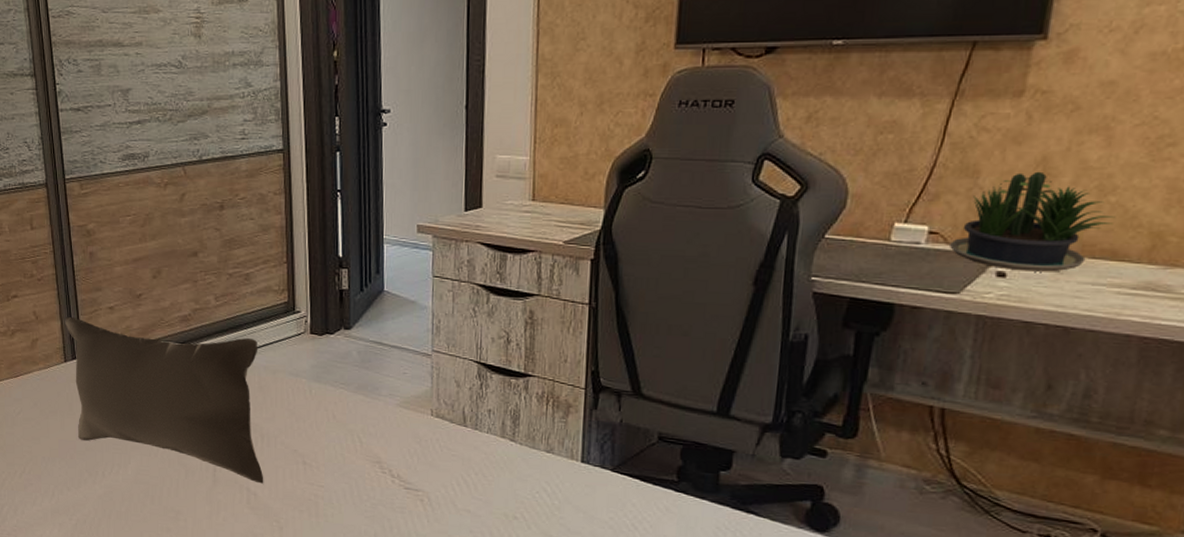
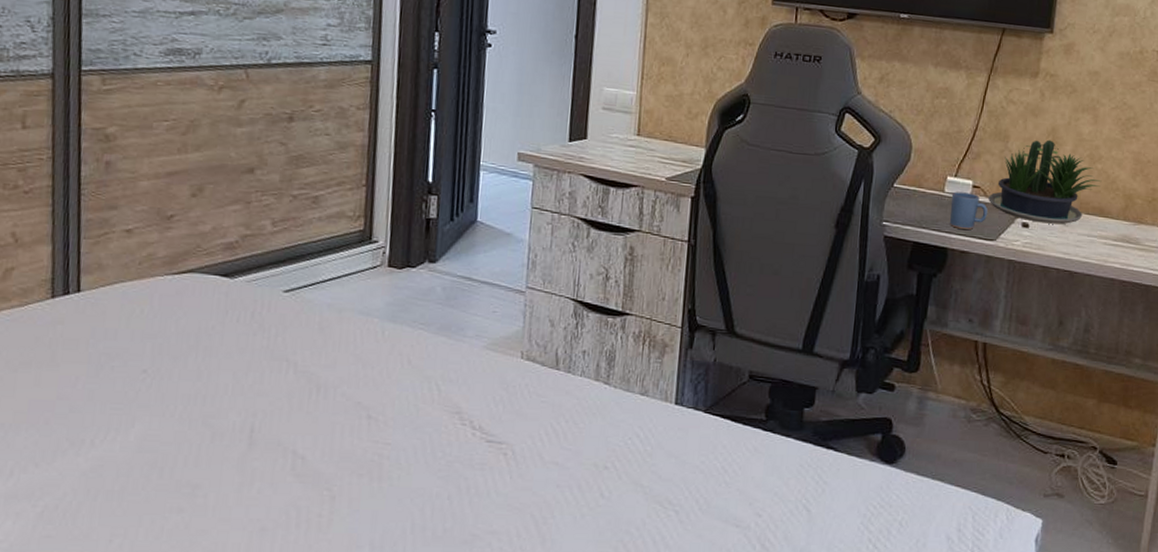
cushion: present [65,317,264,484] -> none [58,241,323,445]
mug: none [897,239,949,282] -> present [950,191,988,230]

